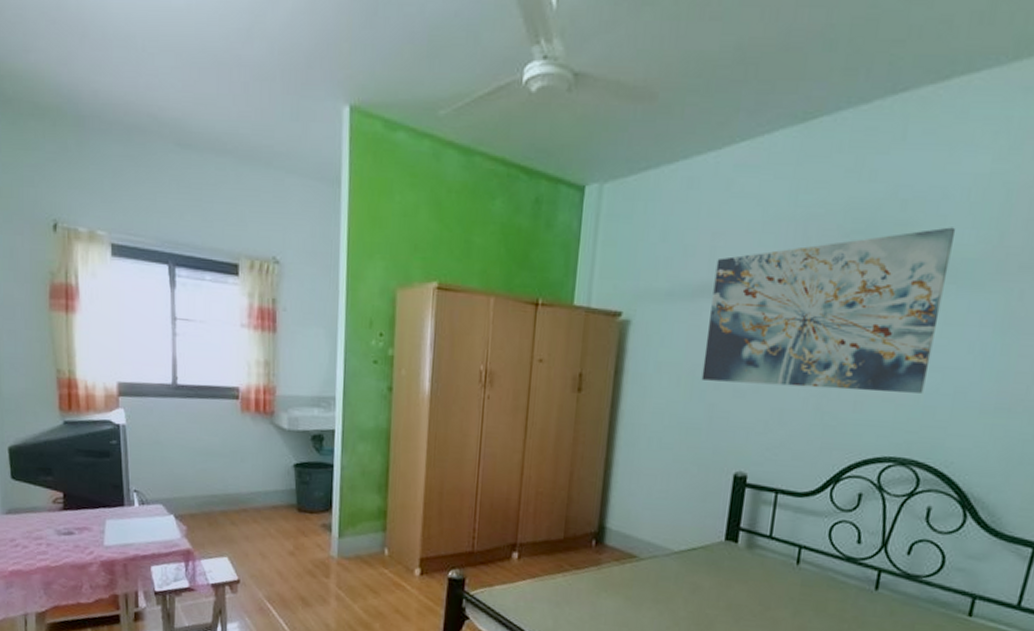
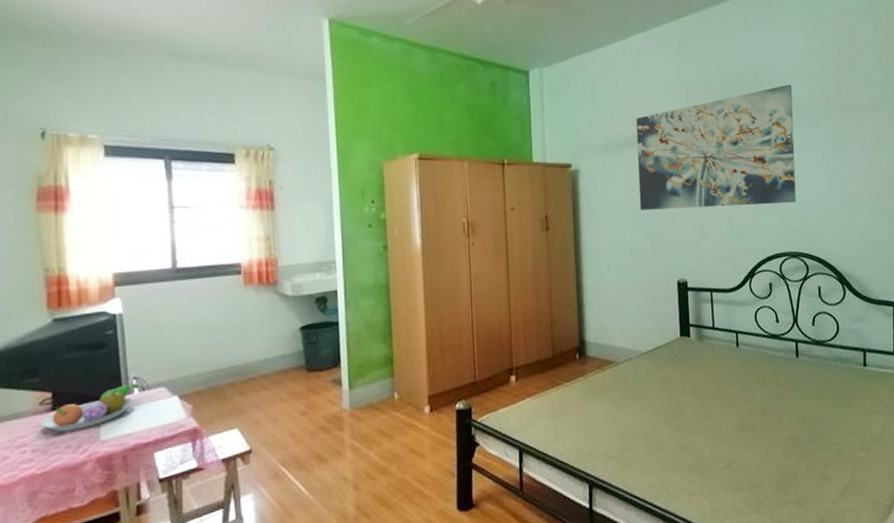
fruit bowl: none [54,495,140,532] -> present [41,383,140,432]

